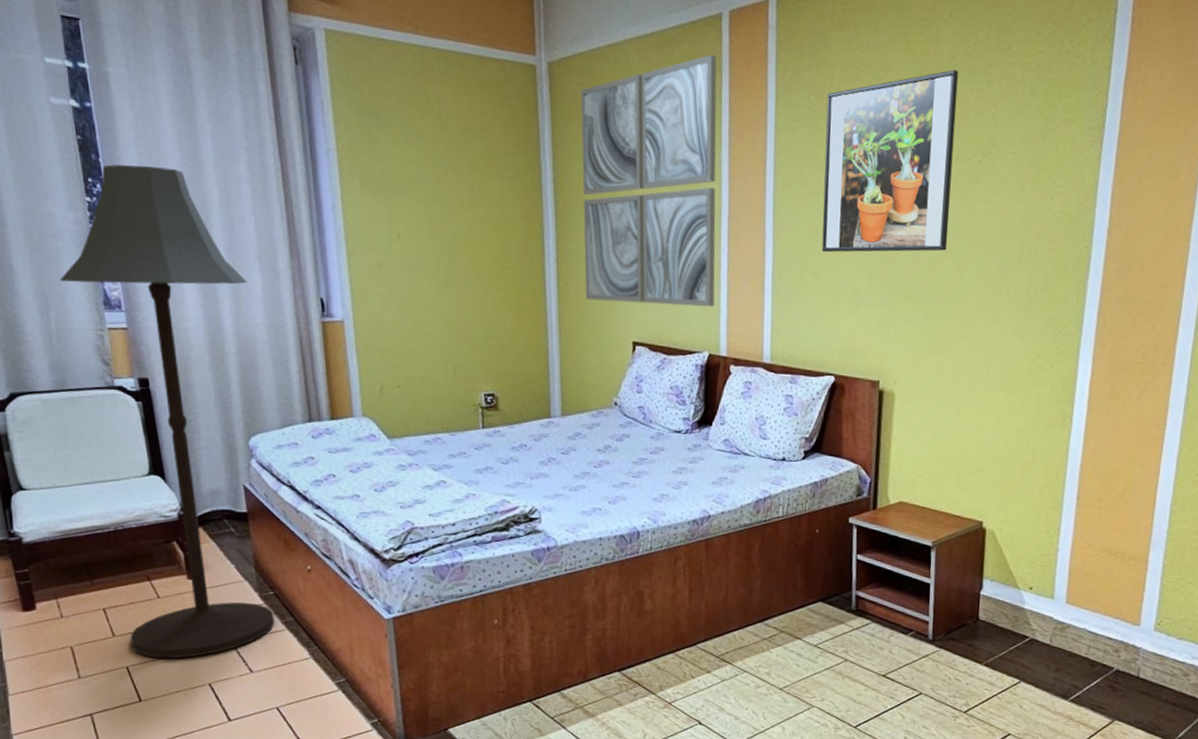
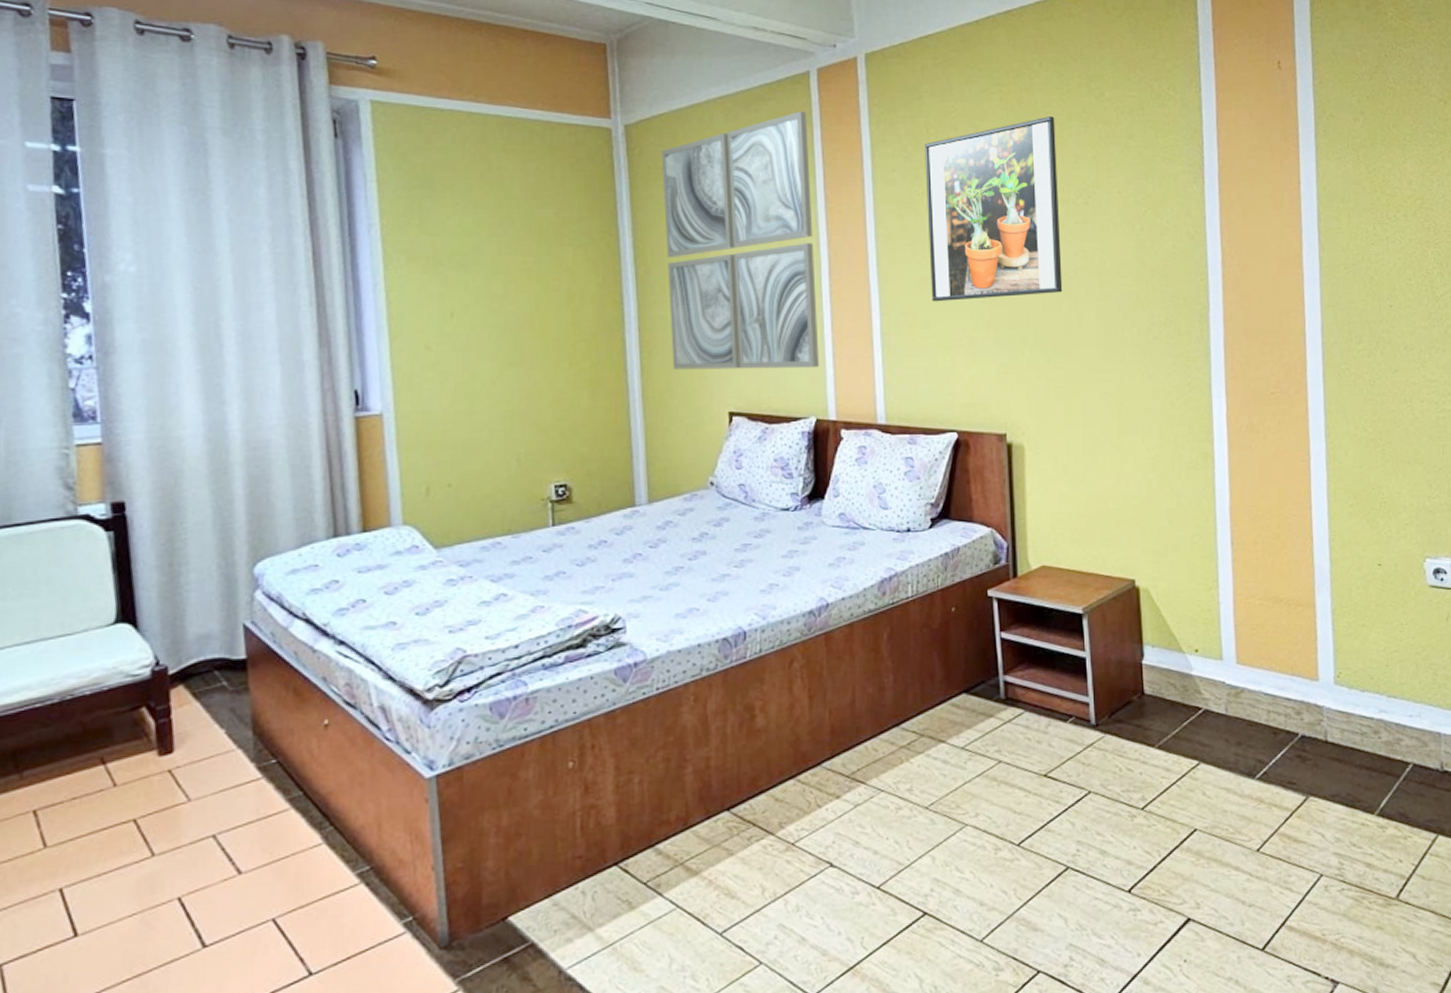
floor lamp: present [60,164,275,659] -> none [17,253,277,871]

